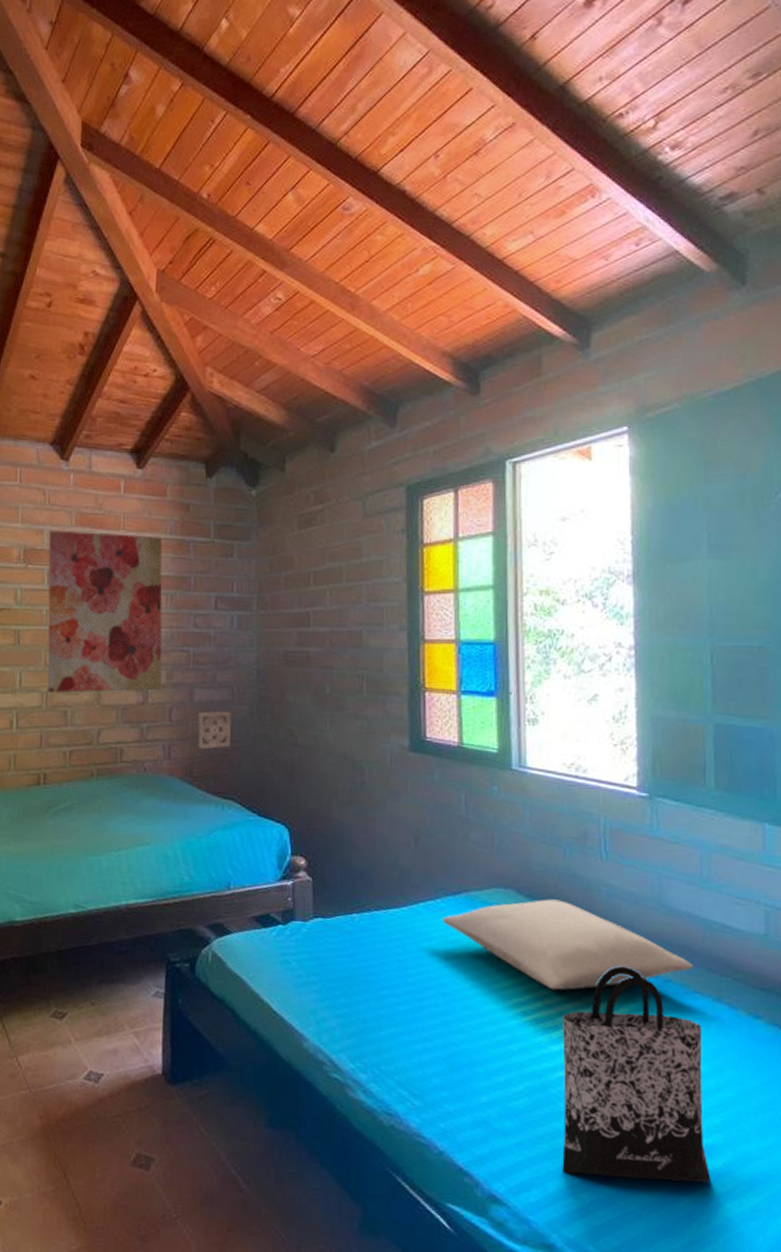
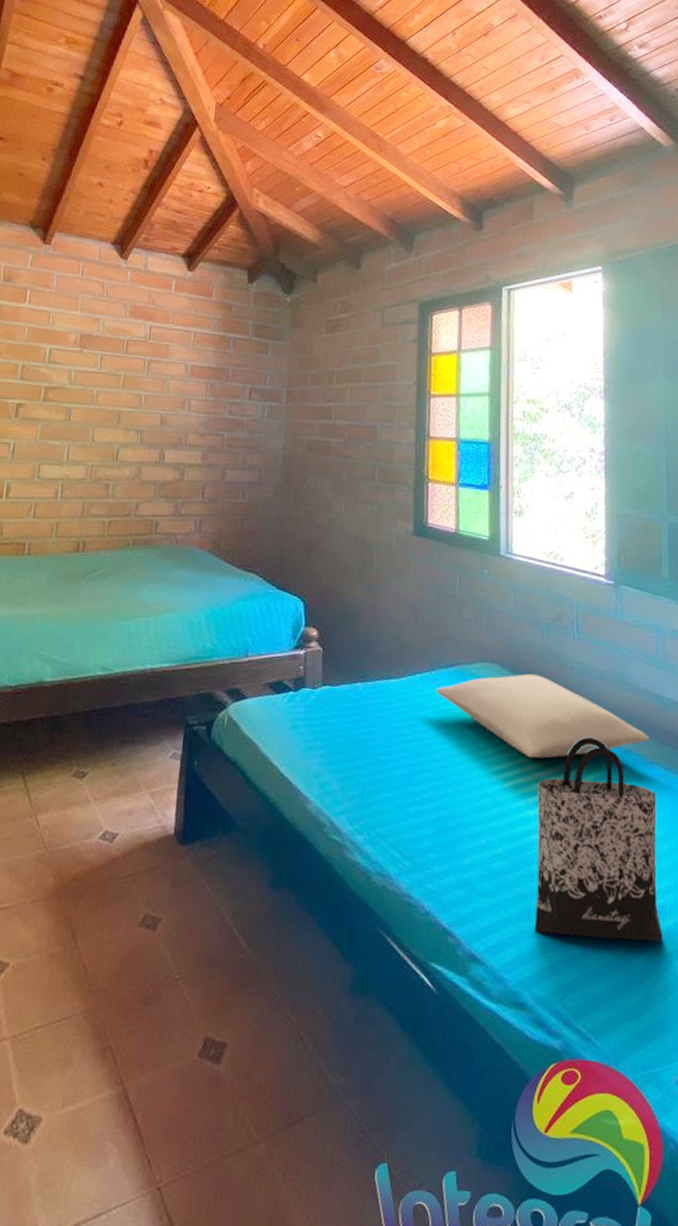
wall art: present [47,530,163,693] -> none [93,319,206,470]
wall ornament: present [197,710,231,750] -> none [226,490,258,526]

